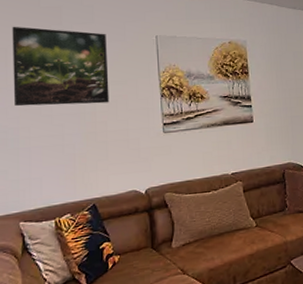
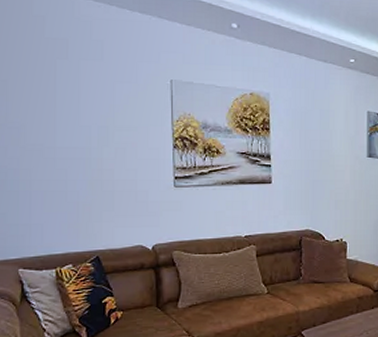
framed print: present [12,26,110,107] -> none [13,56,118,150]

